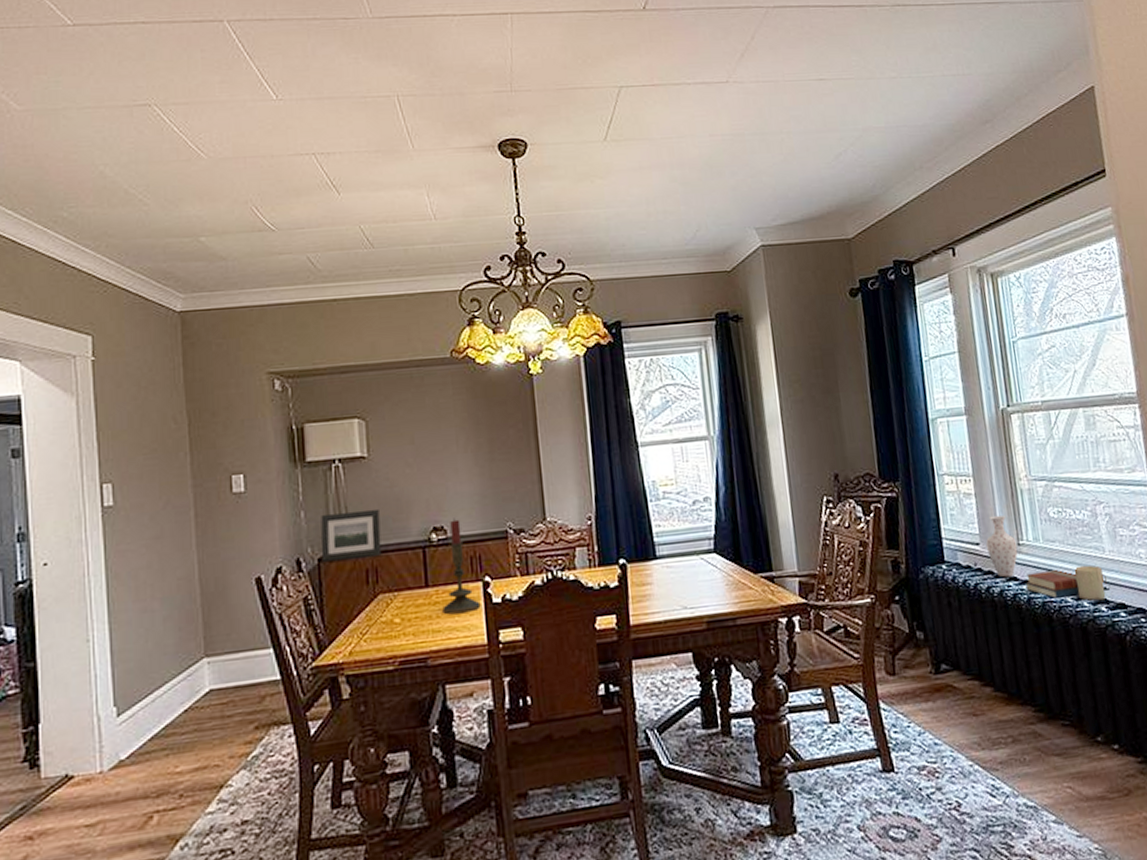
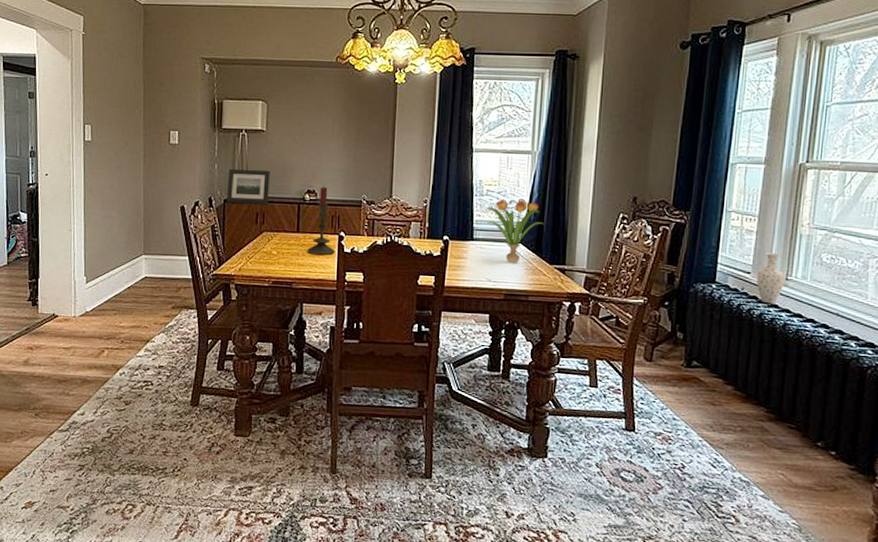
flower arrangement: none [666,497,738,581] -> present [486,199,544,264]
books: present [1025,569,1111,599] -> none [784,304,865,331]
candle: present [1075,565,1106,602] -> none [831,306,860,338]

